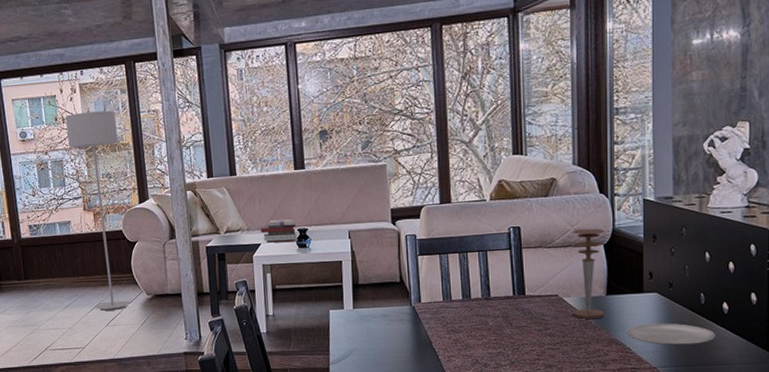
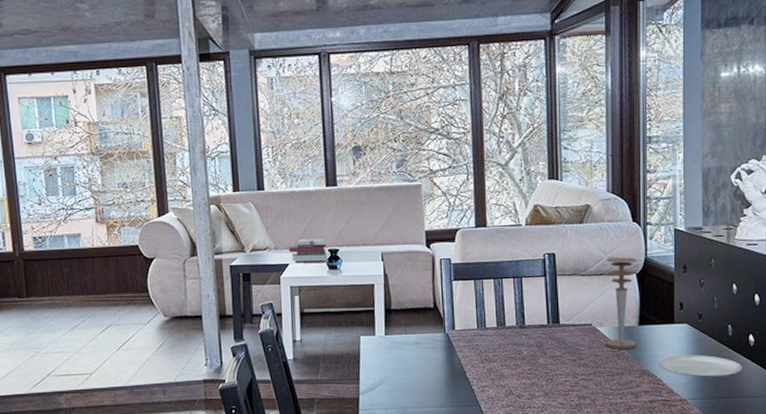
floor lamp: present [65,110,132,311] -> none [78,114,147,333]

